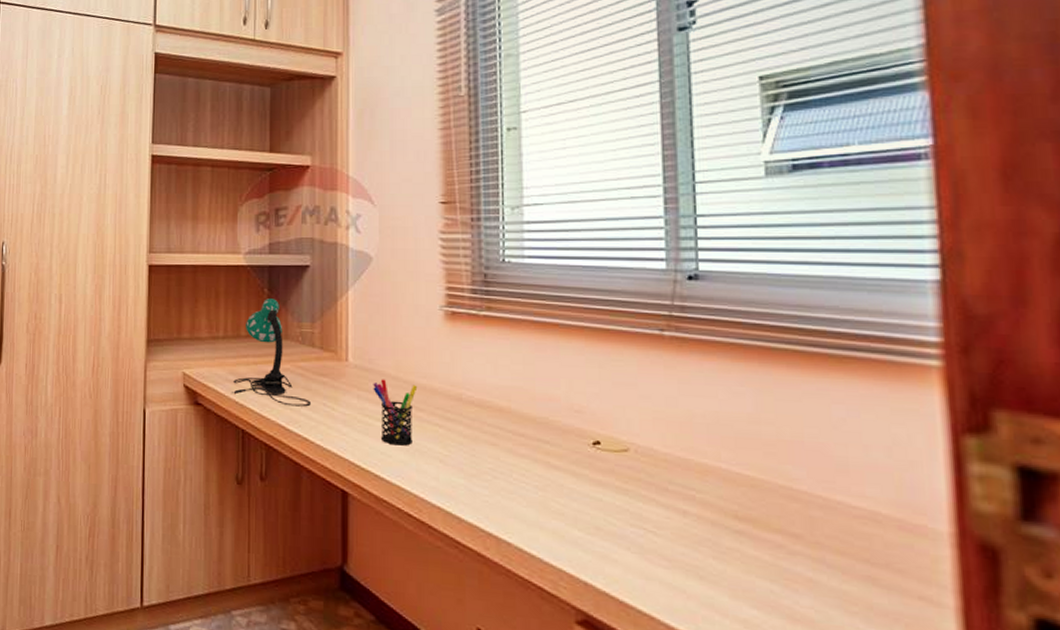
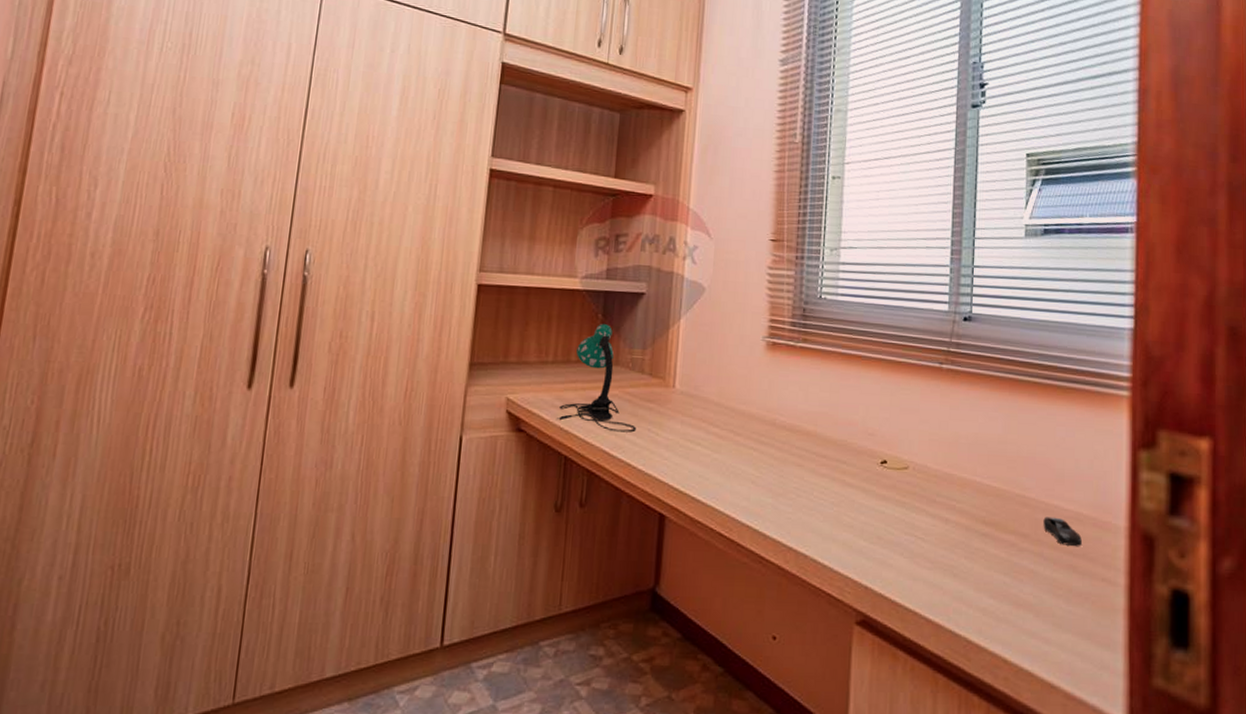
pen holder: present [373,379,418,446] -> none [696,405,737,469]
computer mouse: none [822,514,883,555] -> present [1043,516,1082,547]

